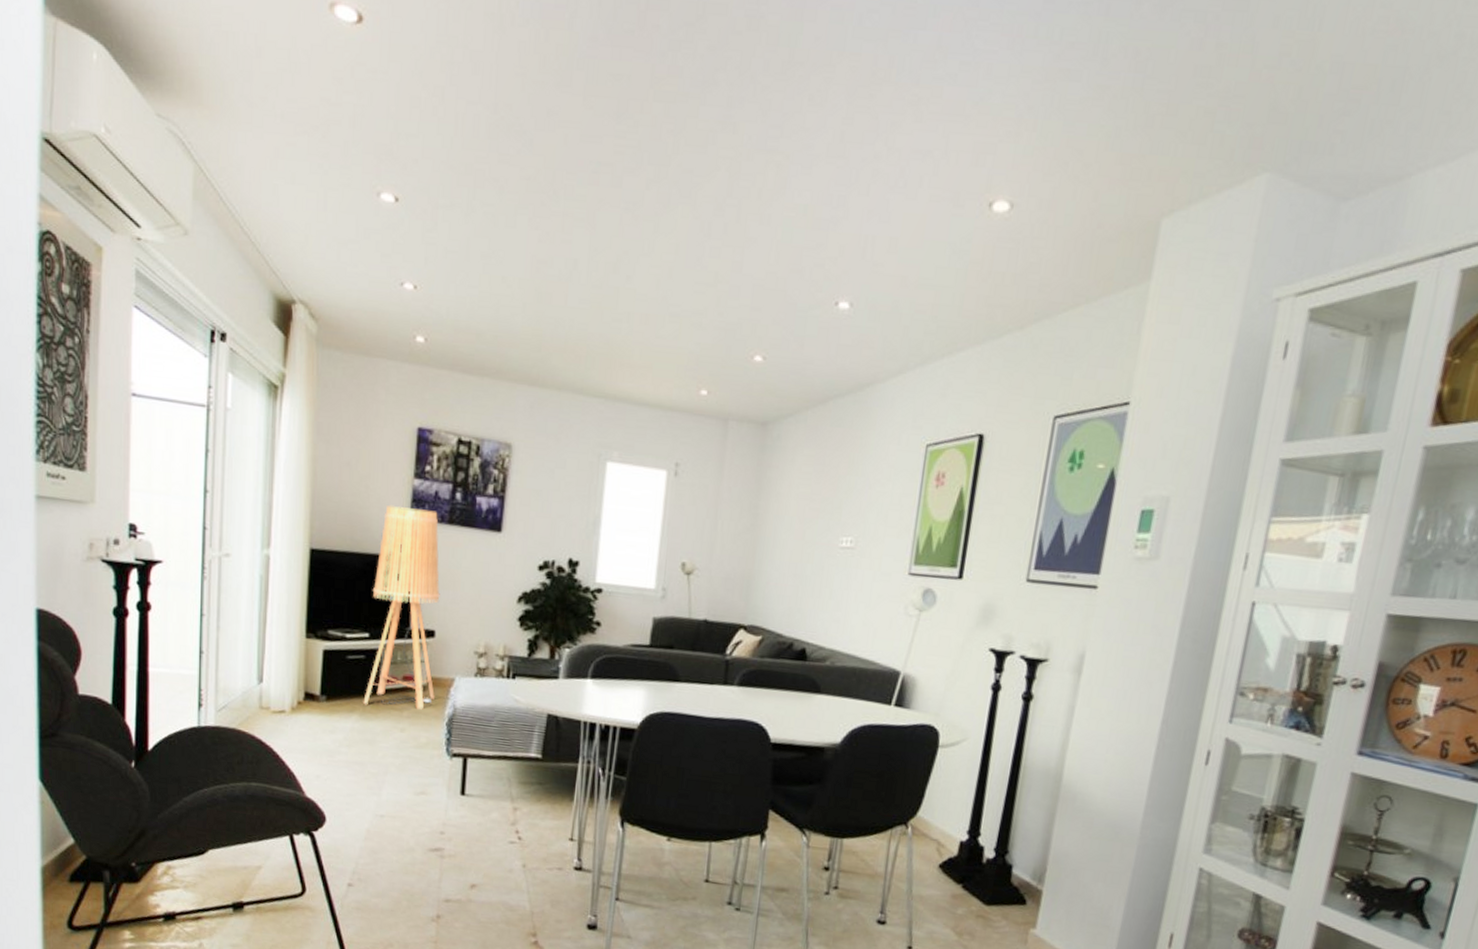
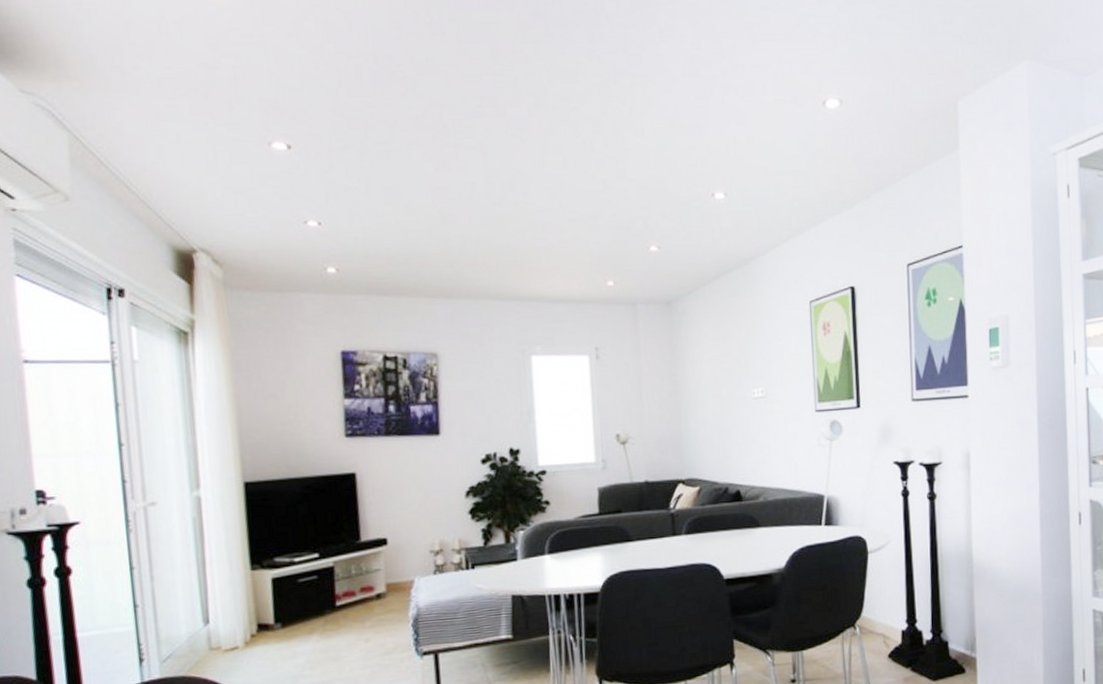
floor lamp: present [363,504,440,710] -> none [315,426,396,624]

